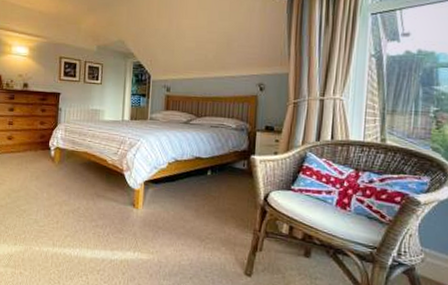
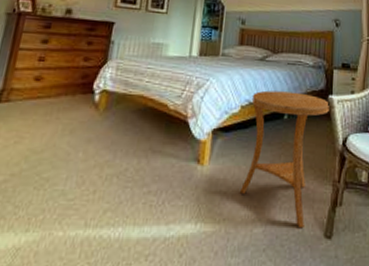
side table: none [170,150,251,266] -> present [240,90,329,229]

